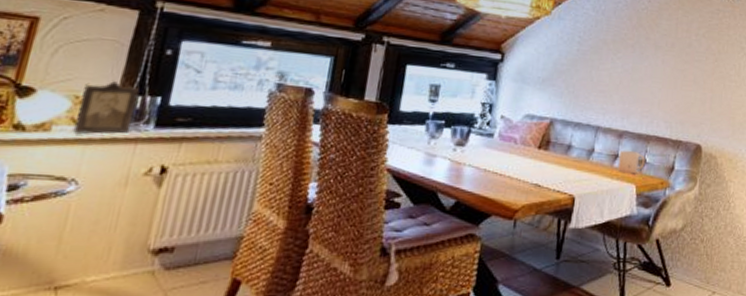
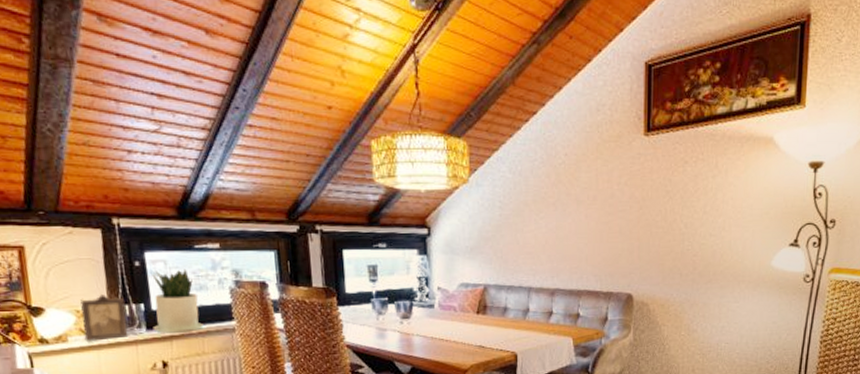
planter: none [162,62,229,136] -> present [152,269,203,333]
mug: present [617,150,645,175] -> none [553,306,579,329]

